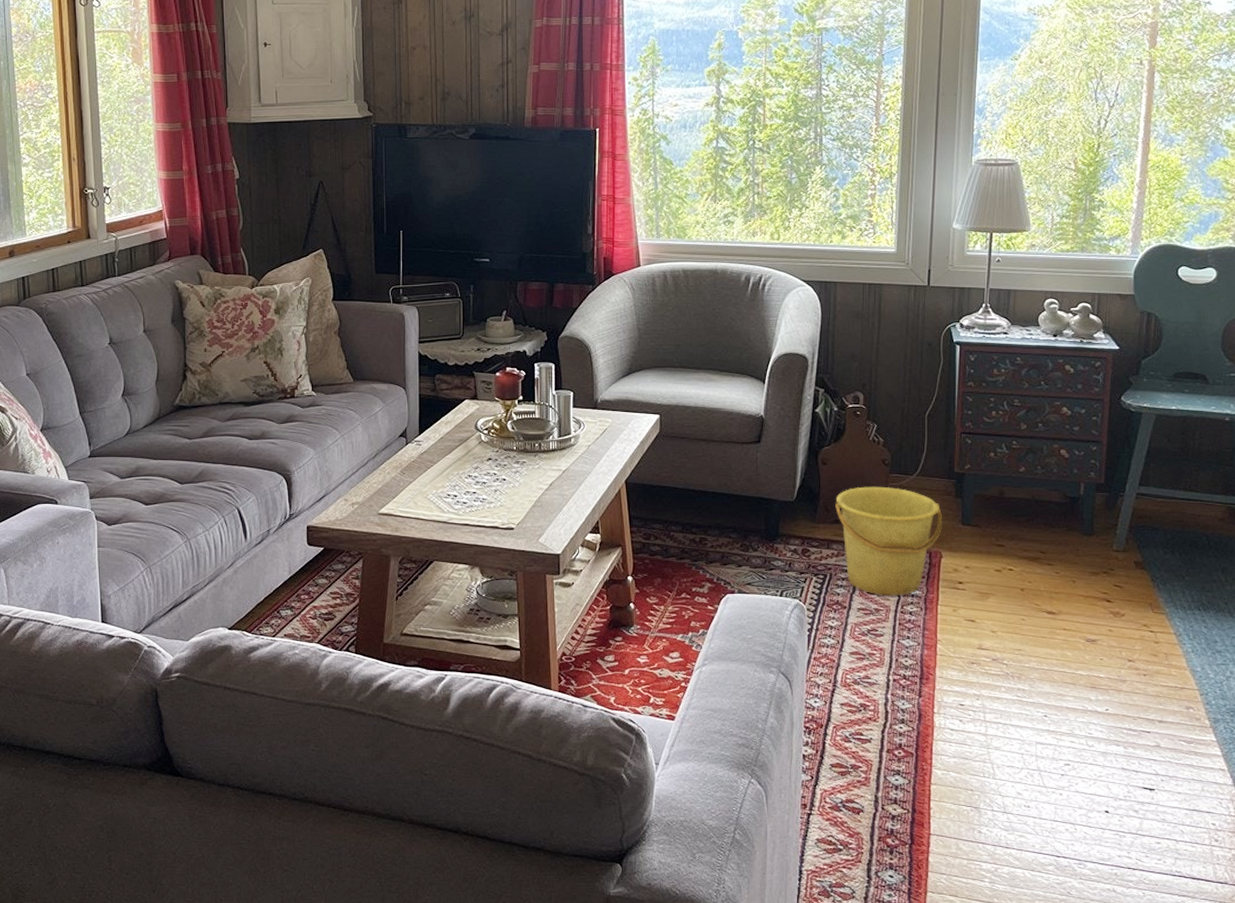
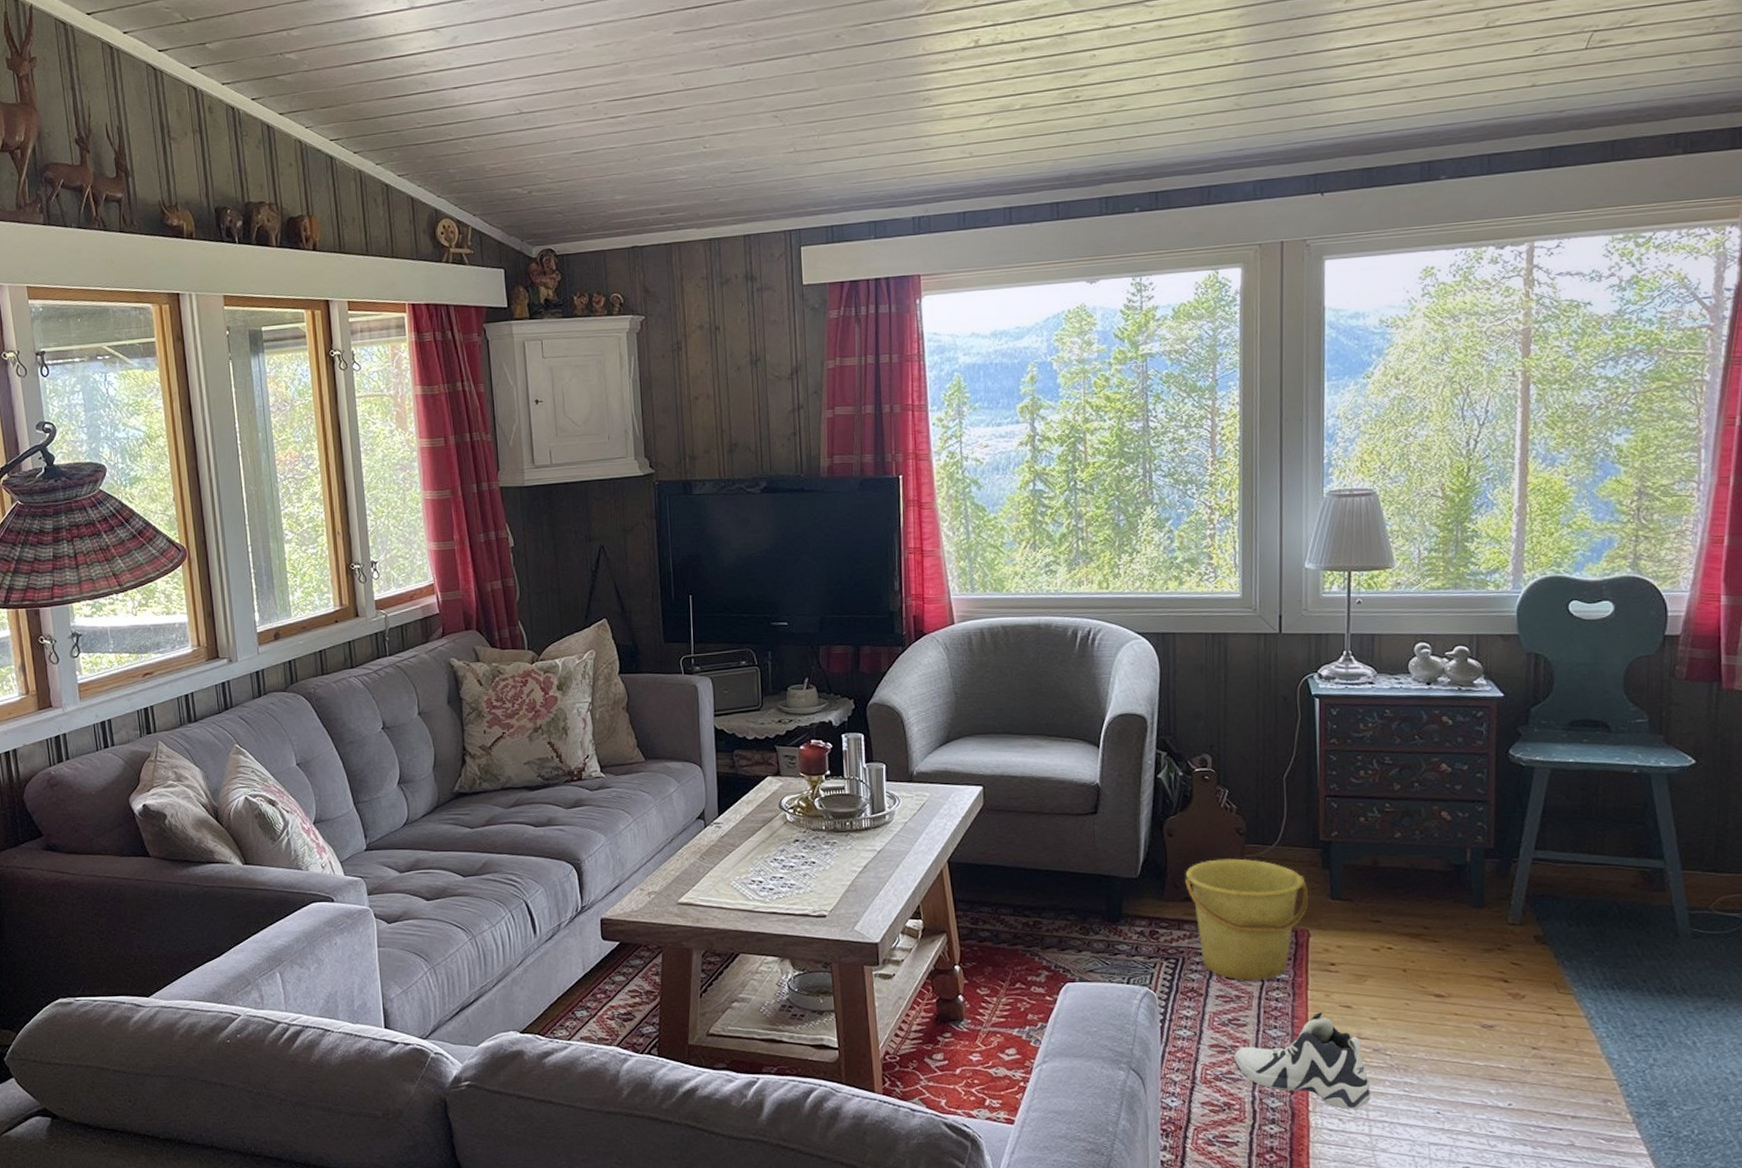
sneaker: none [871,624,988,712] -> present [1234,1011,1370,1110]

